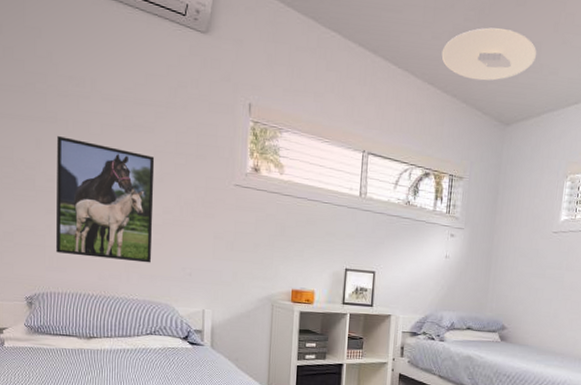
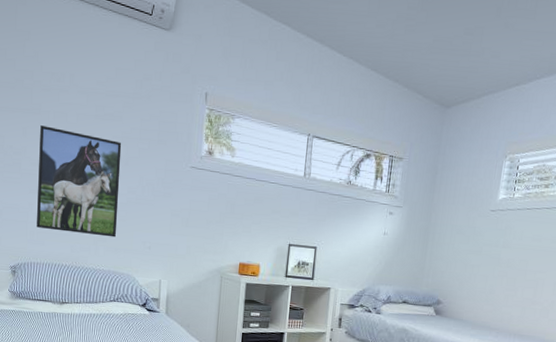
ceiling light: present [441,27,537,81] -> none [385,14,479,66]

